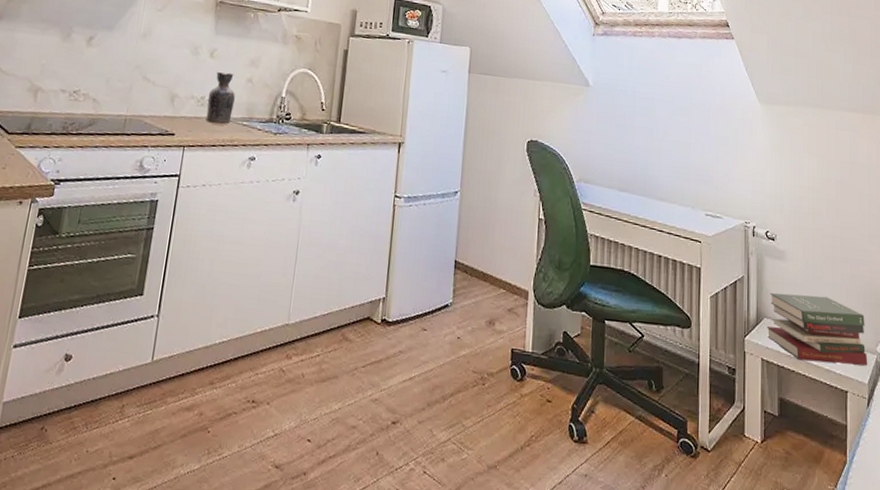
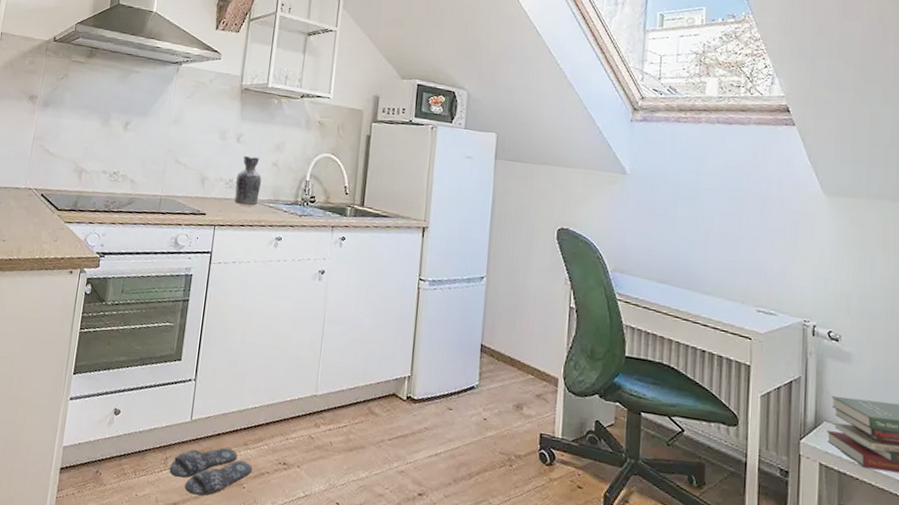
slippers: none [126,389,218,445] -> present [169,447,252,496]

